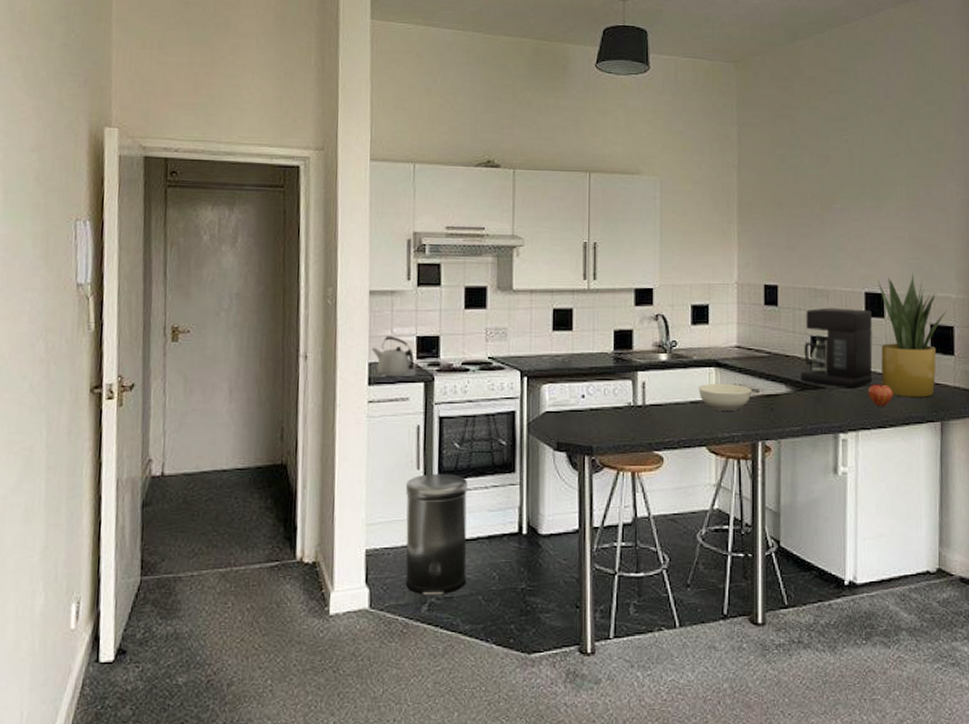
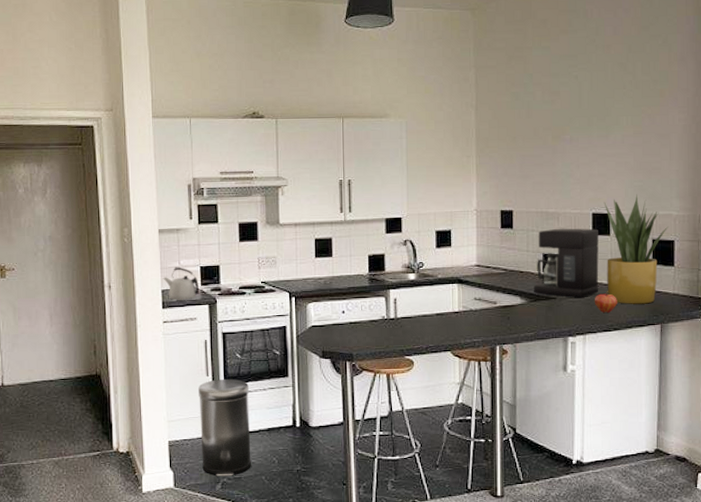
bowl: present [698,383,752,411] -> none [443,297,490,321]

